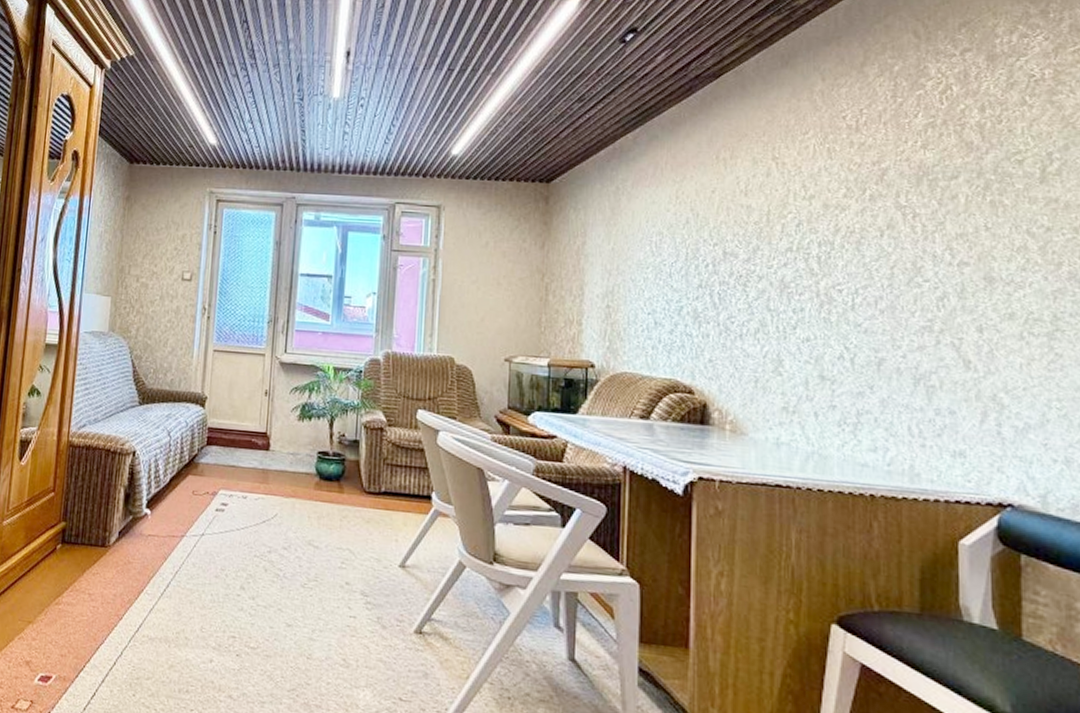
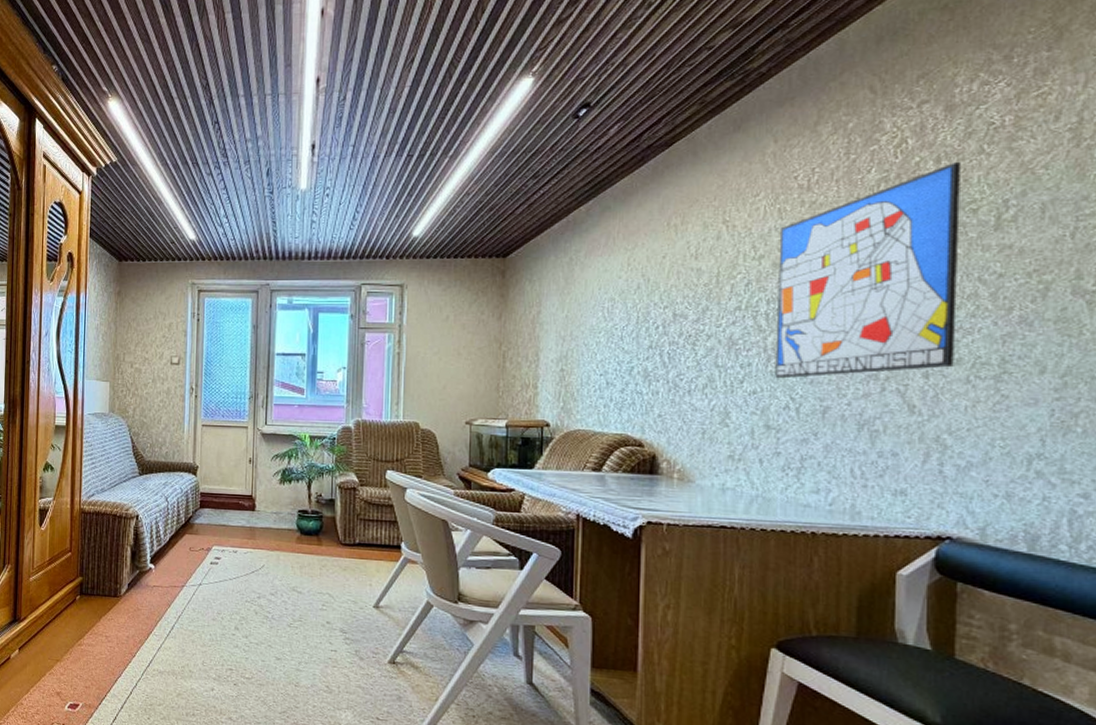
wall art: none [828,112,1007,327] -> present [775,162,960,379]

